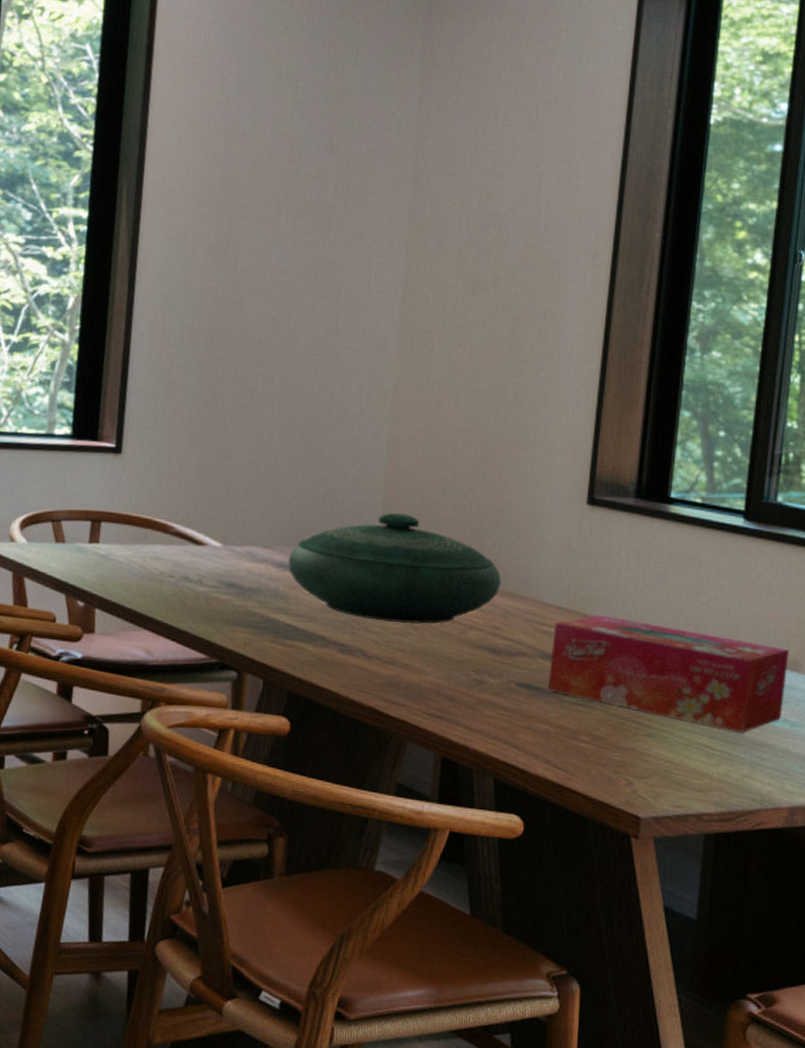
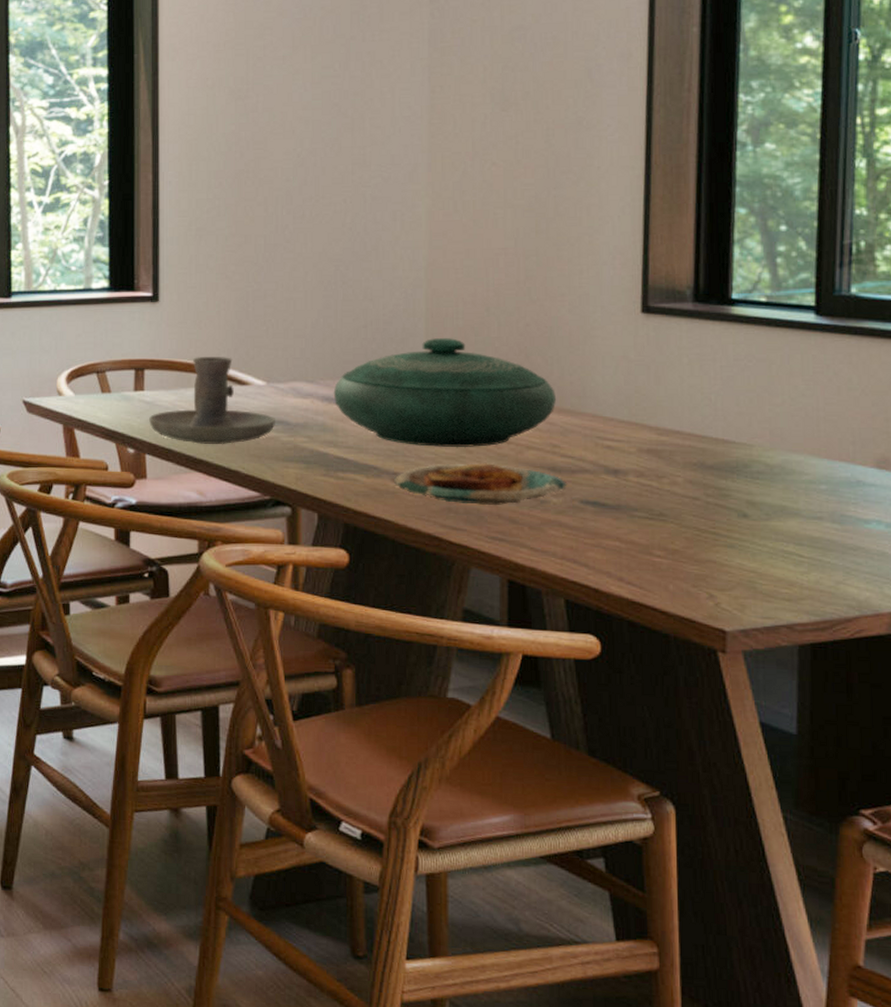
candle holder: none [102,513,229,605] -> present [149,357,275,445]
plate: none [339,638,506,683] -> present [393,463,568,506]
tissue box: present [548,615,790,733] -> none [615,425,879,538]

